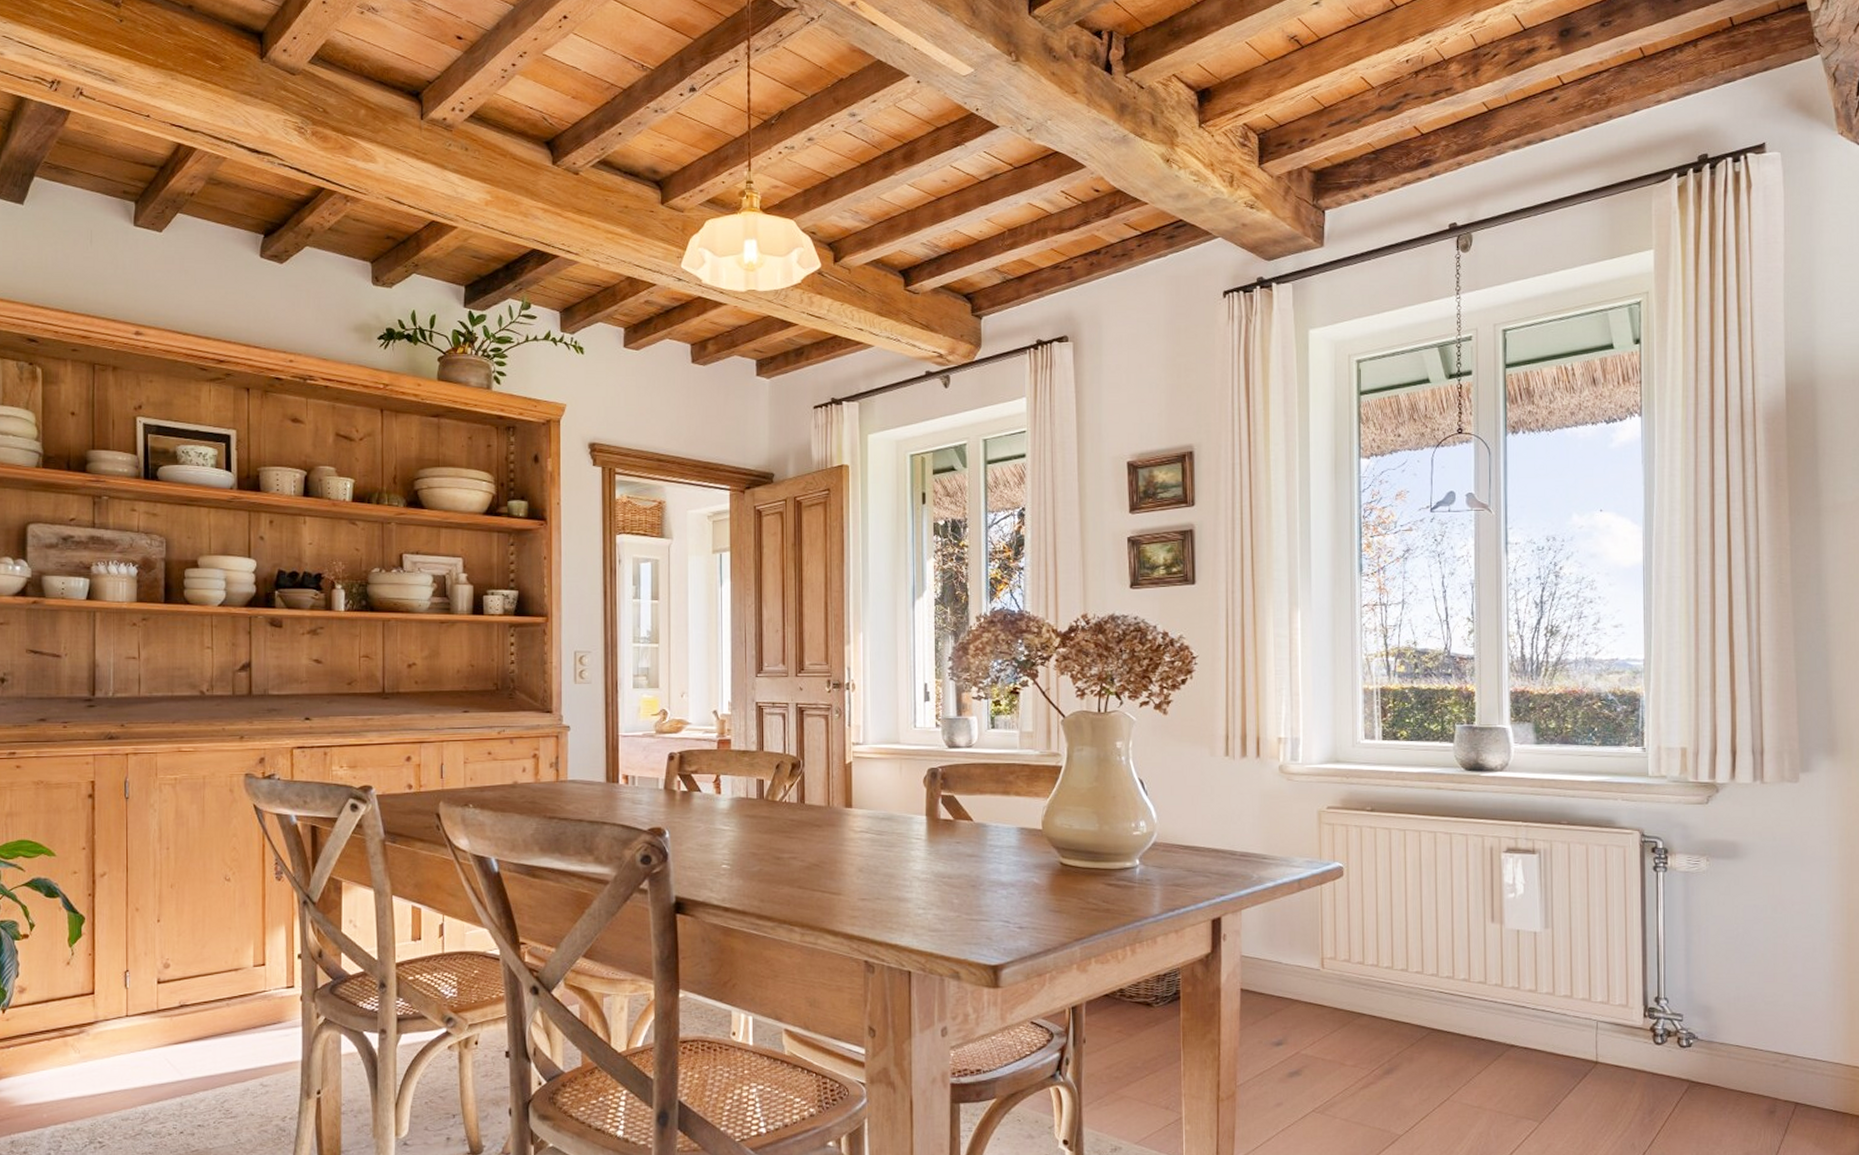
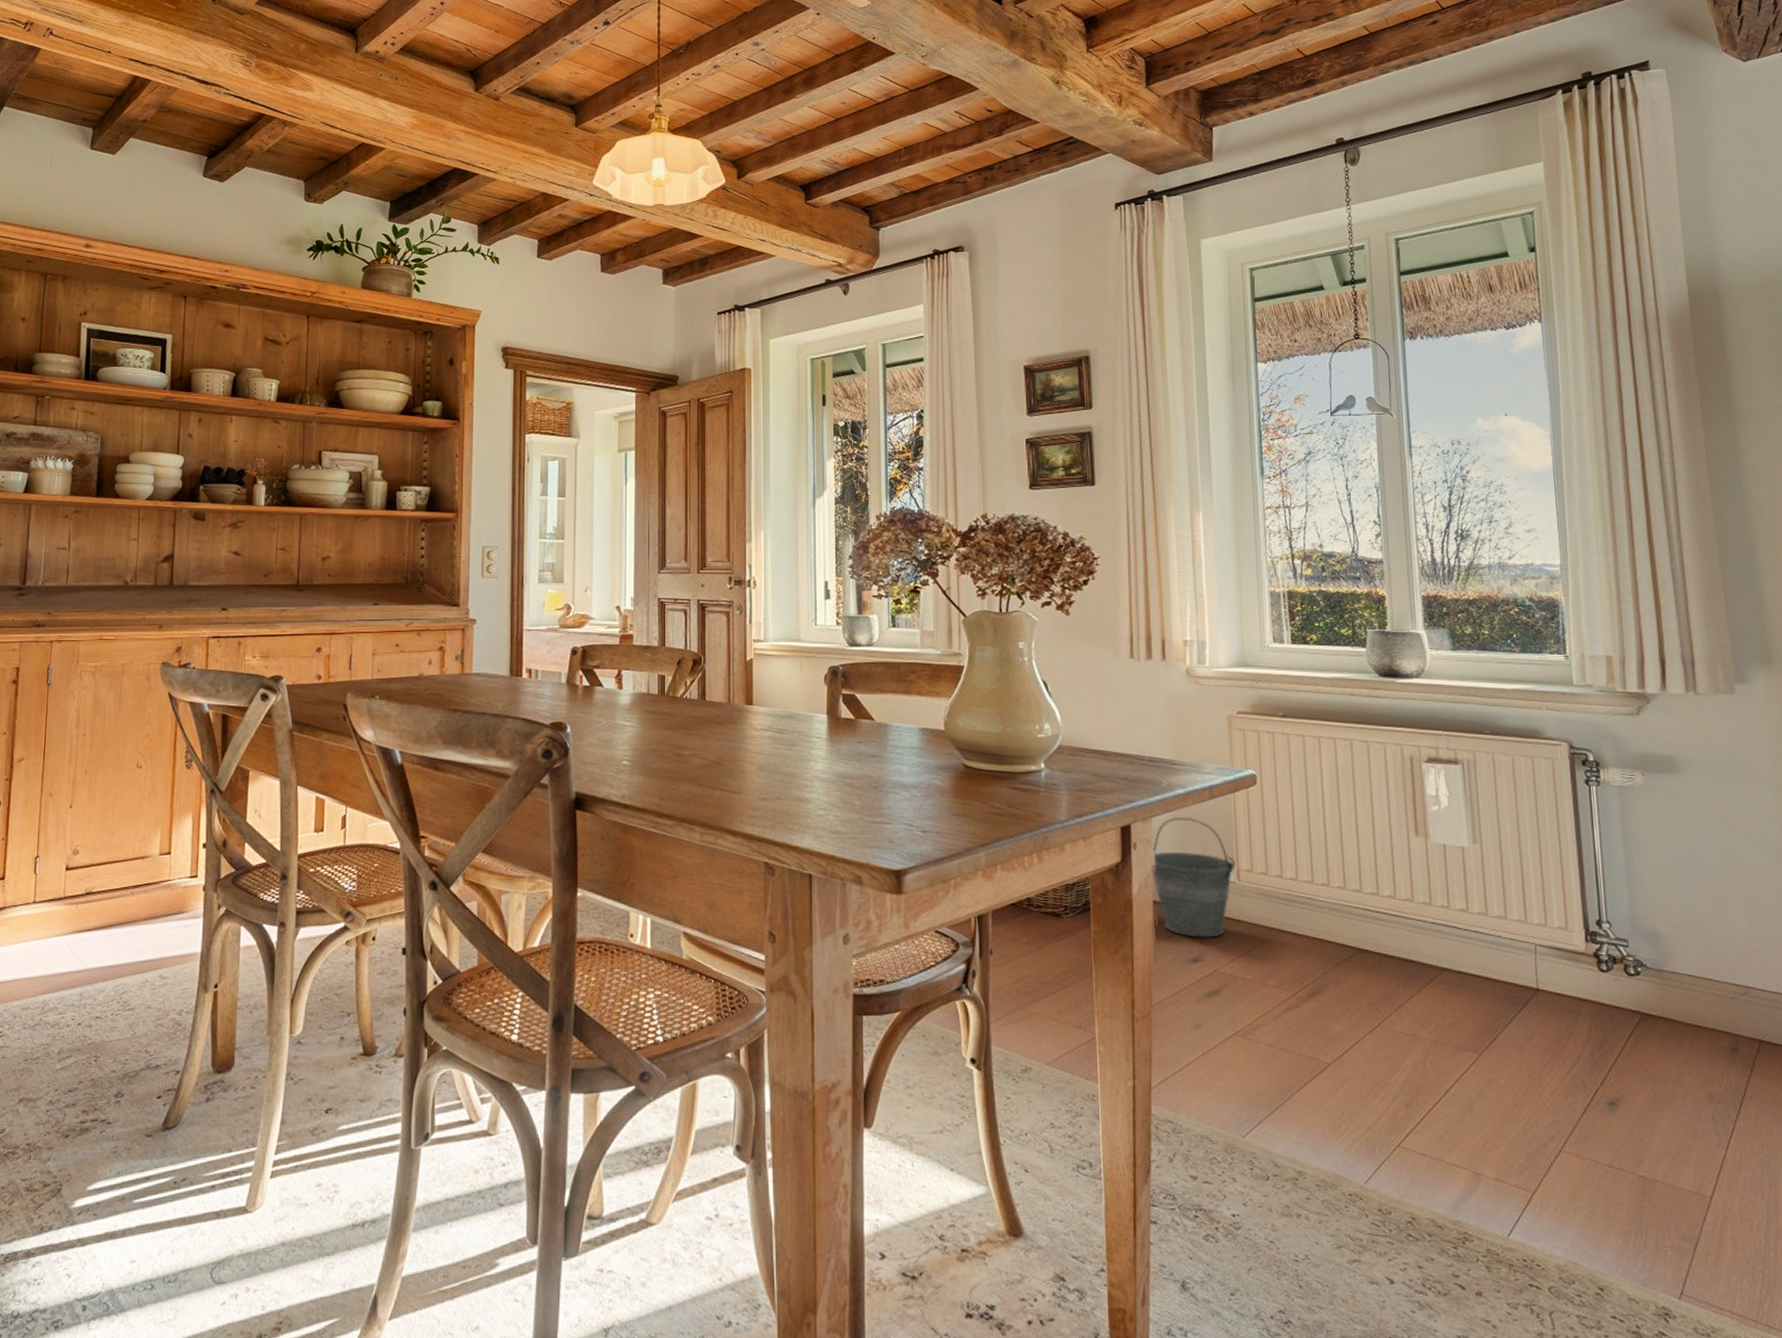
bucket: none [1240,908,1320,1022] -> present [1151,816,1235,938]

